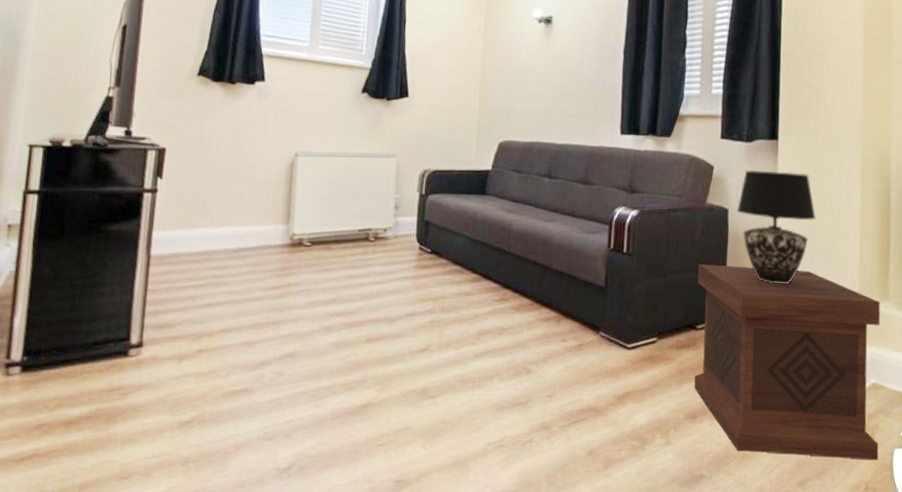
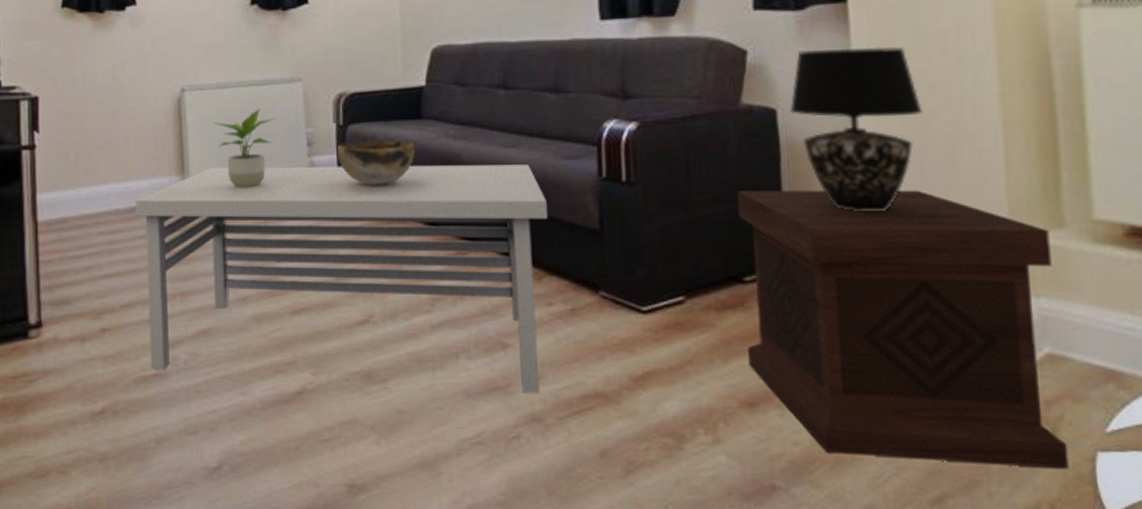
coffee table: none [239,220,570,407] -> present [135,164,549,393]
potted plant: none [319,175,371,239] -> present [213,108,275,188]
decorative bowl: none [417,208,479,244] -> present [336,140,416,186]

